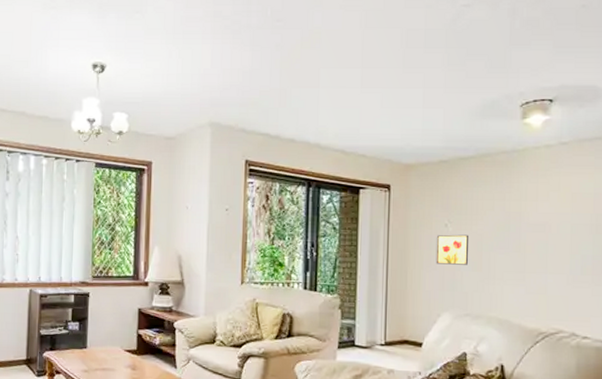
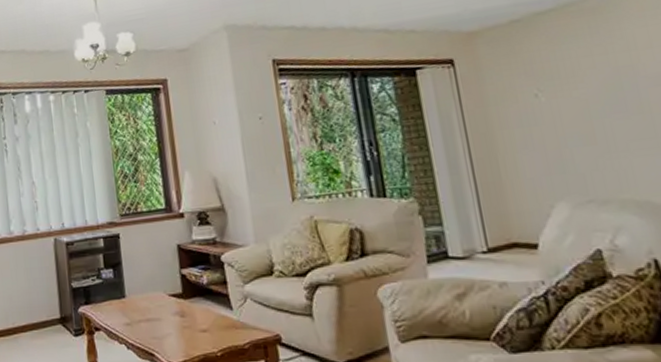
wall art: present [436,234,468,265] -> none [526,102,576,144]

